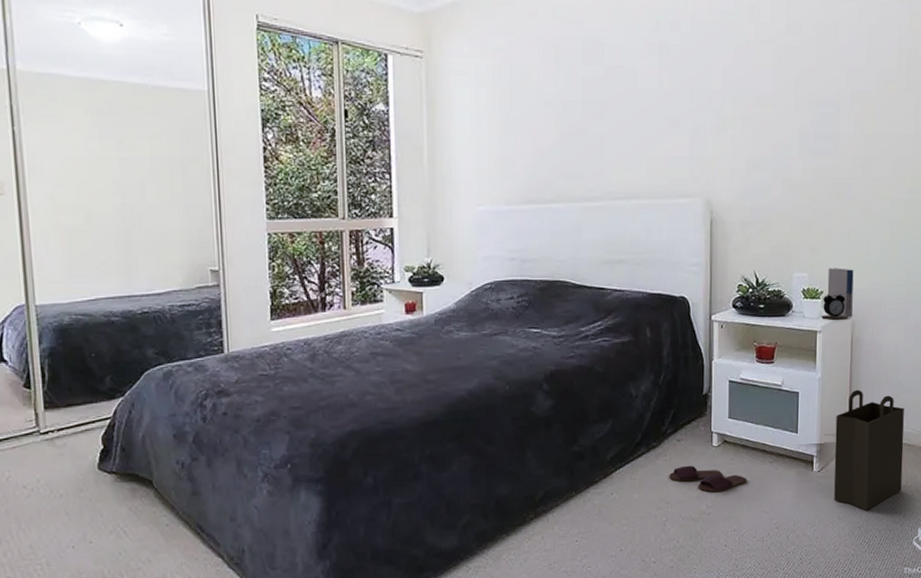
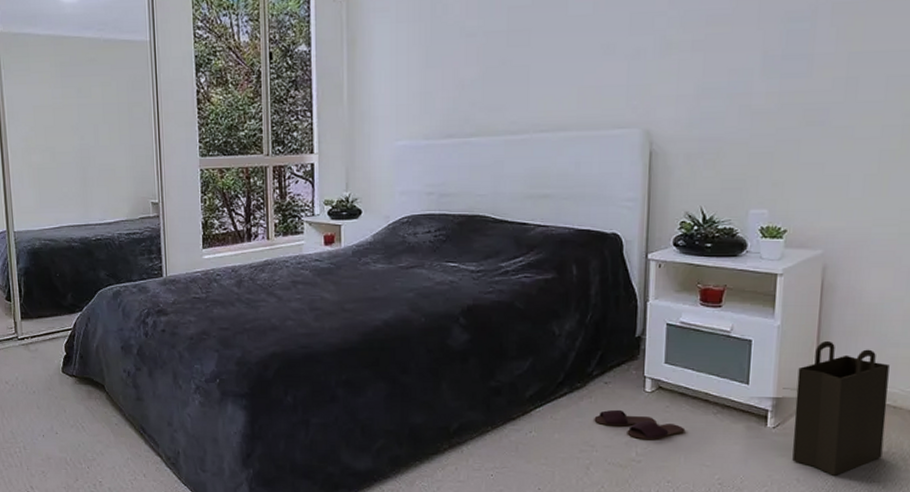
alarm clock: present [821,293,848,320] -> none [783,232,819,262]
book: present [827,268,854,317] -> none [792,204,828,259]

